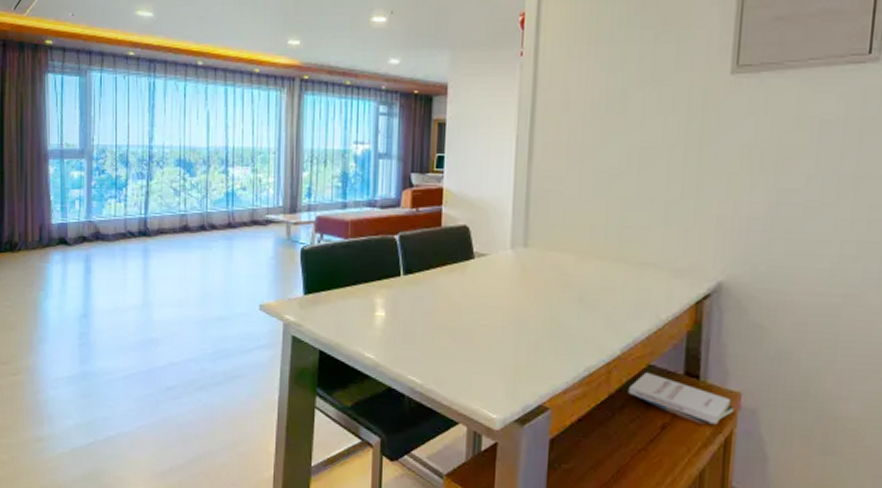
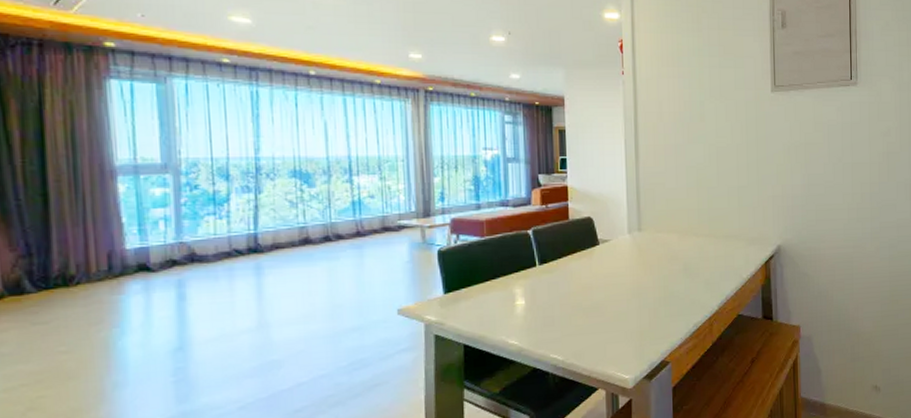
books: present [627,371,735,427] -> none [725,320,797,356]

